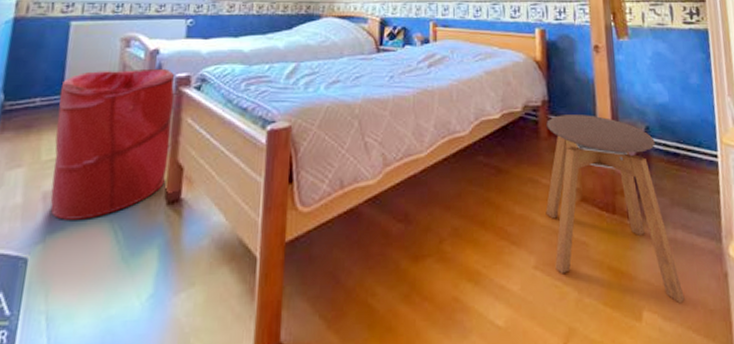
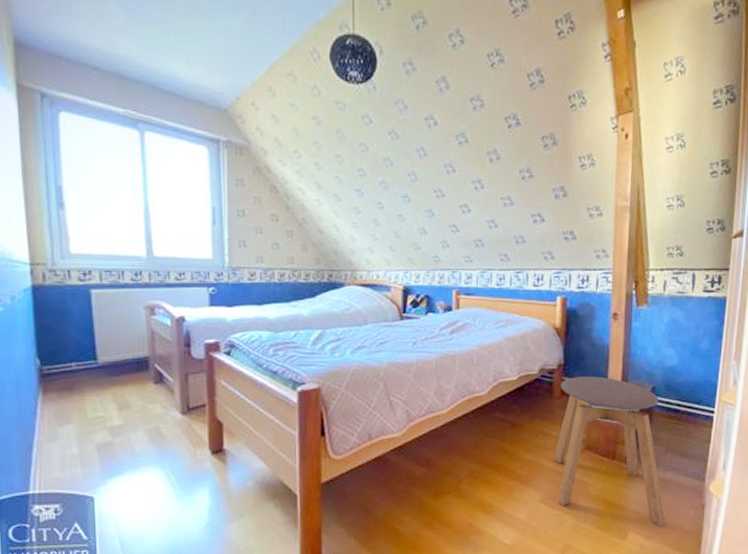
laundry hamper: present [50,68,175,220] -> none [93,335,208,467]

